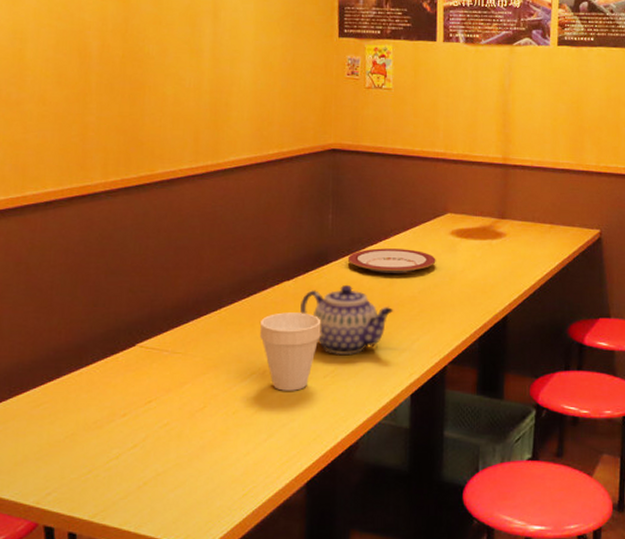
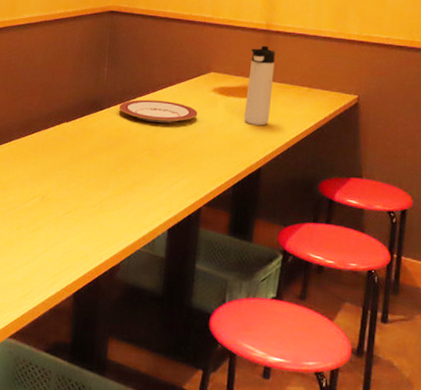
cup: present [259,312,321,391] -> none [42,148,94,216]
teapot: present [300,284,394,356] -> none [76,129,157,190]
thermos bottle: none [486,181,514,269] -> present [244,45,275,126]

